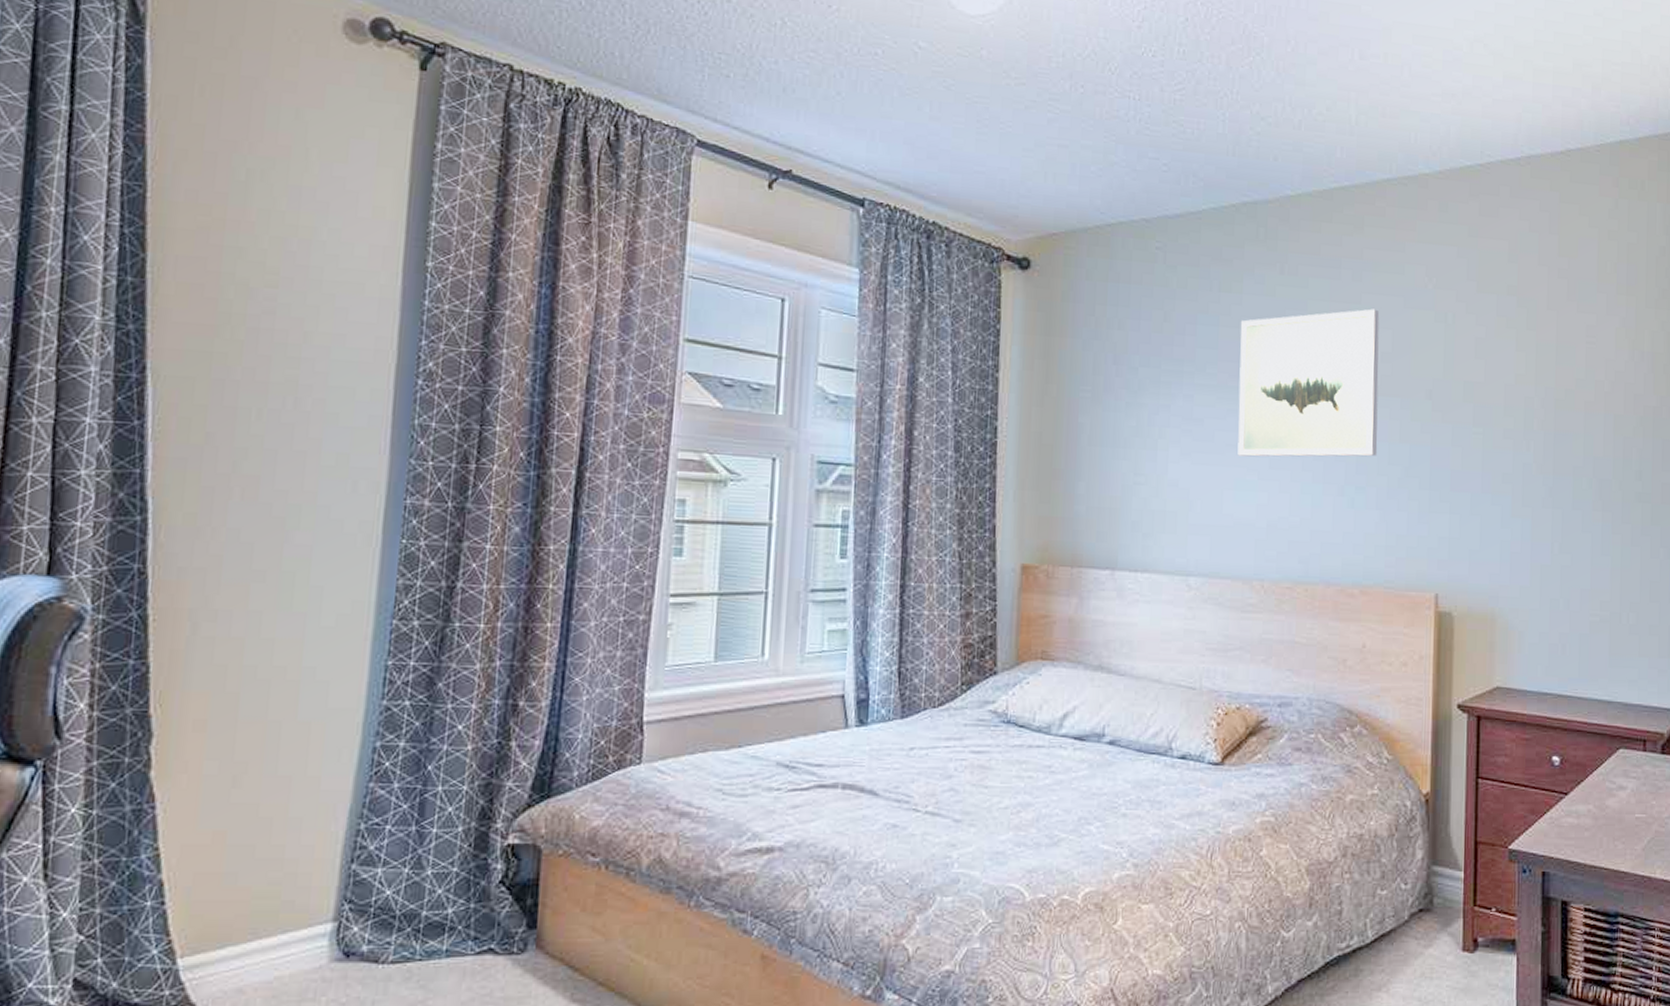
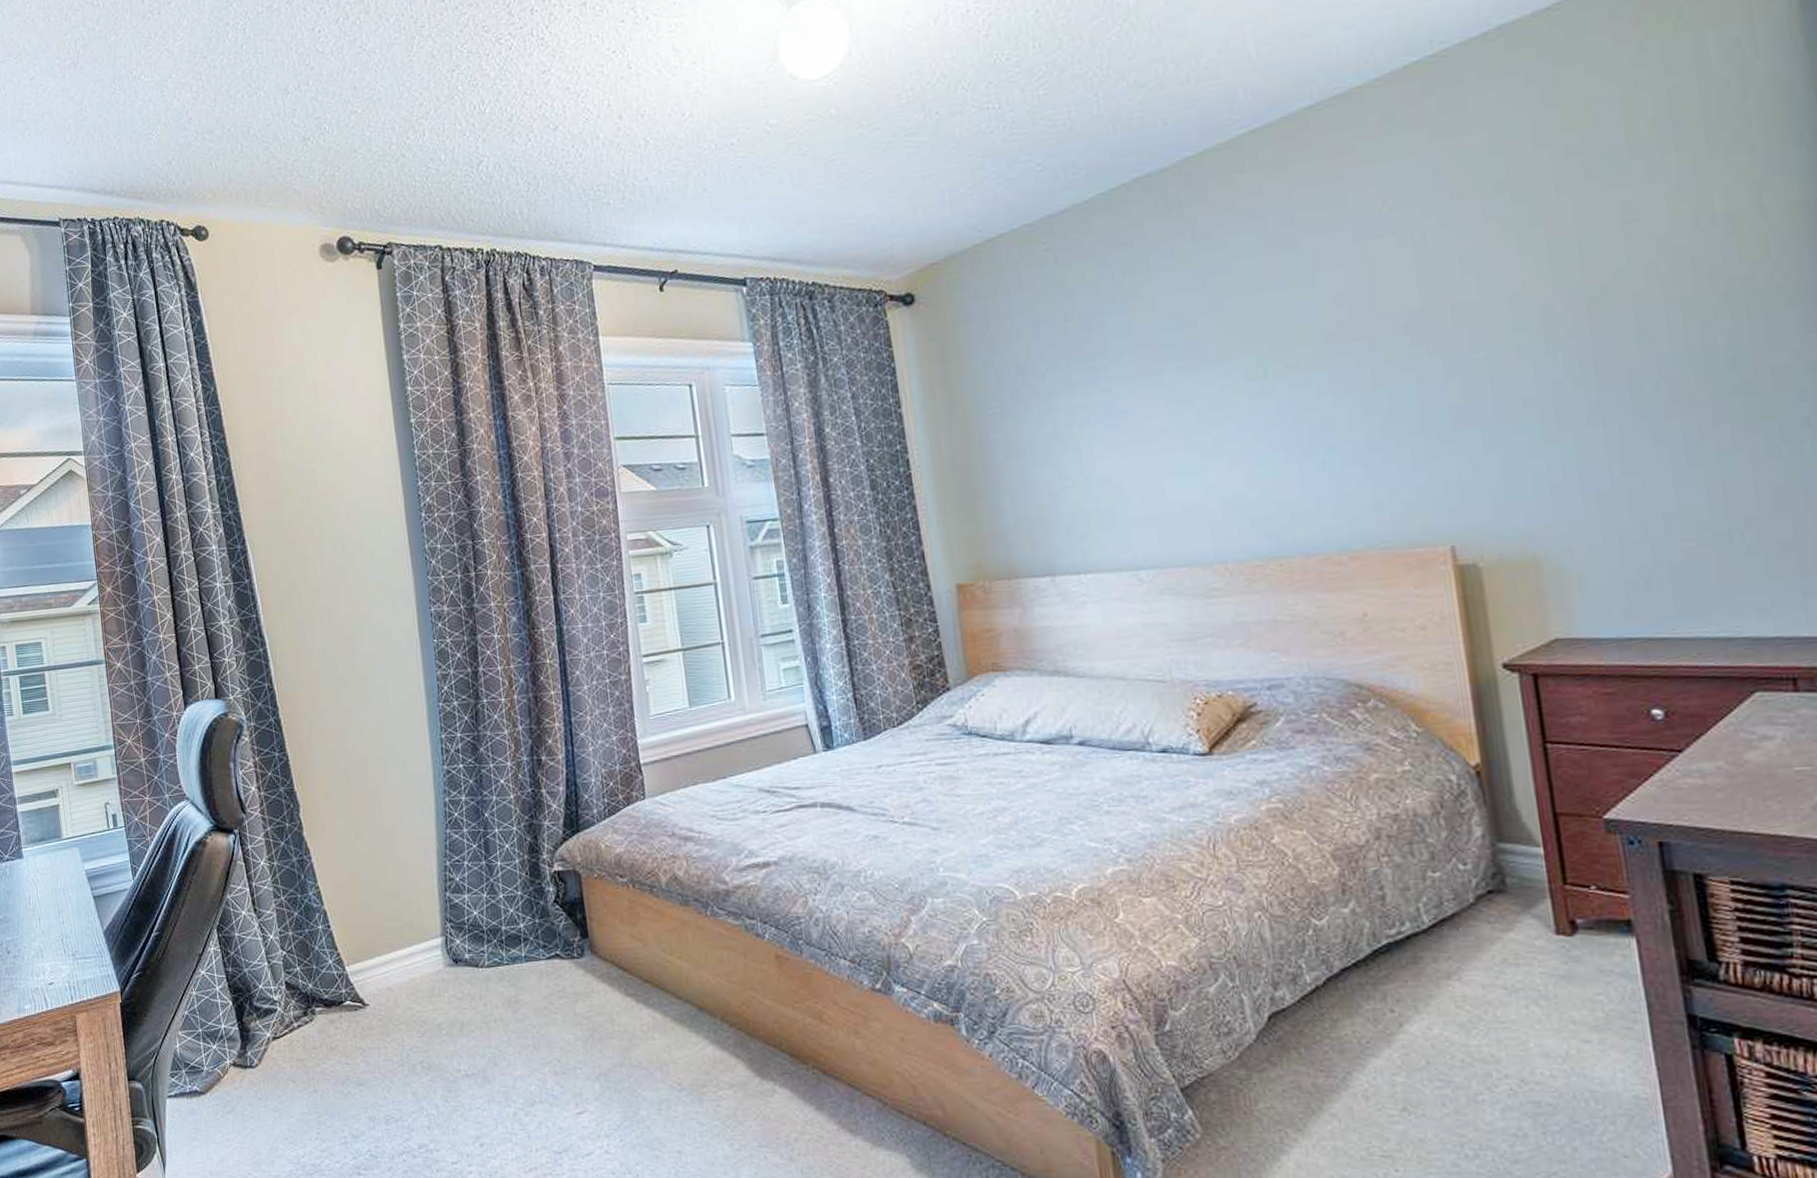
wall art: present [1237,308,1380,457] -> none [1153,251,1347,440]

